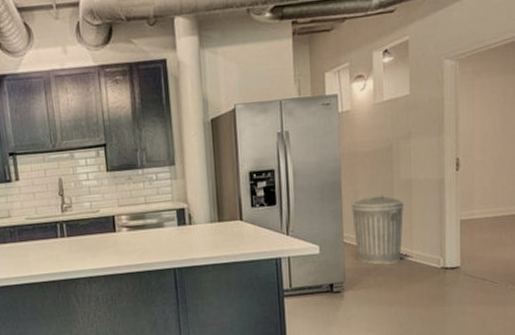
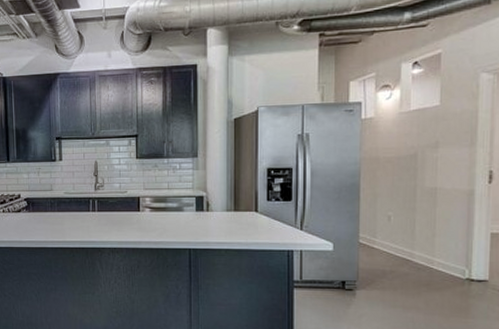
trash can: present [352,195,405,265] -> none [370,200,428,269]

